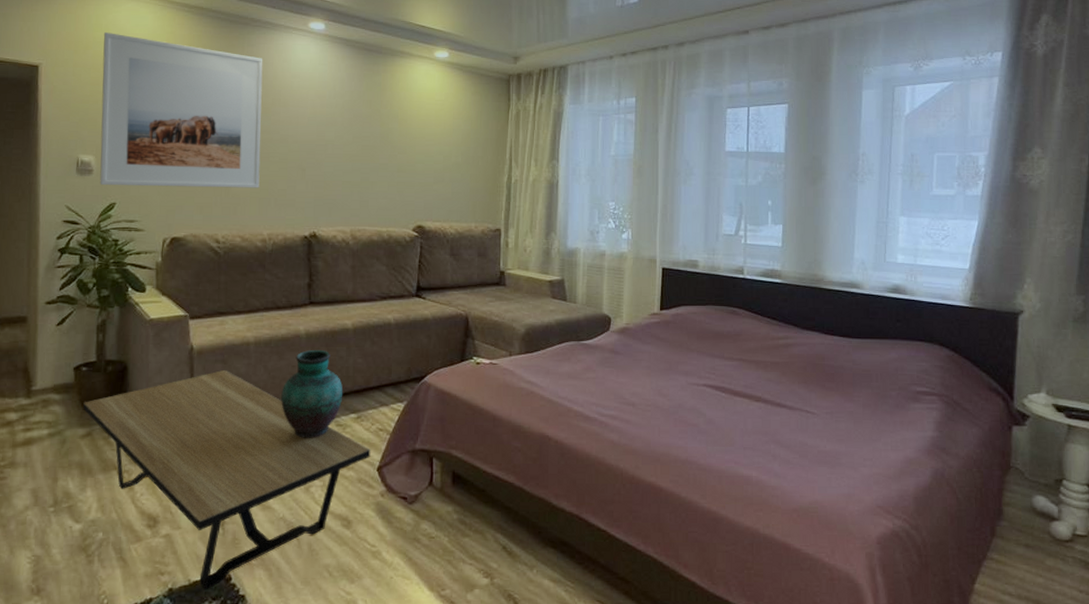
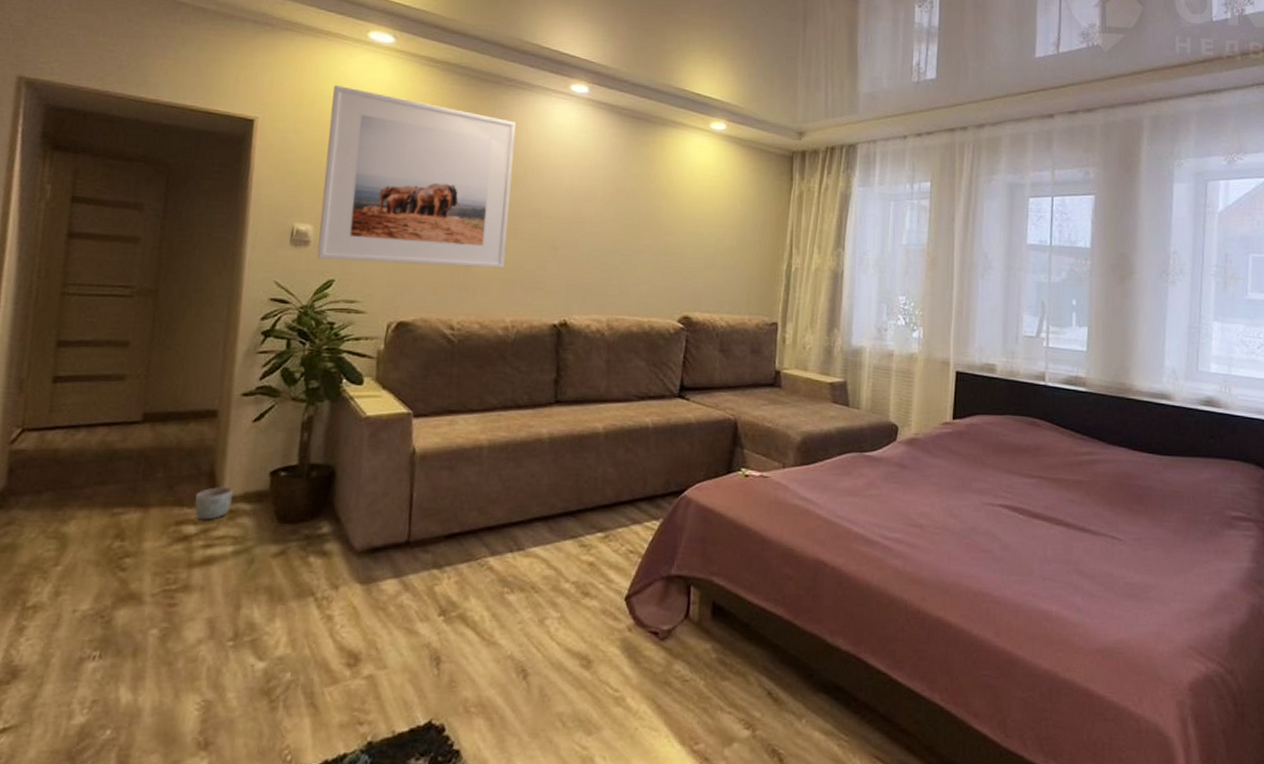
planter: none [14,381,45,408] -> present [194,487,233,520]
coffee table: present [83,369,371,590] -> none [278,477,619,744]
vase: present [281,349,343,438] -> none [516,456,590,561]

